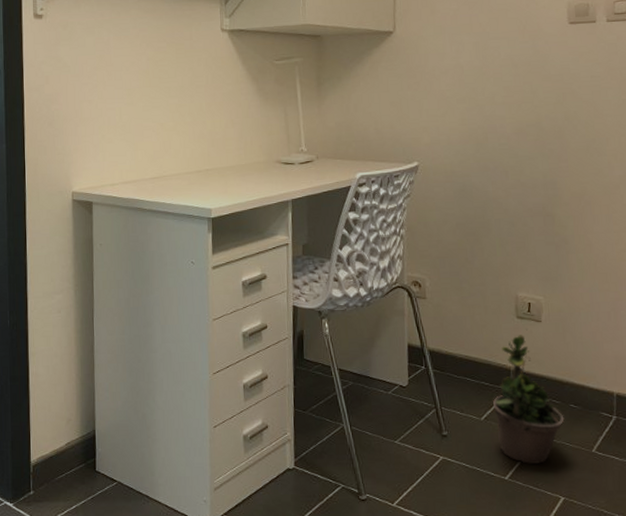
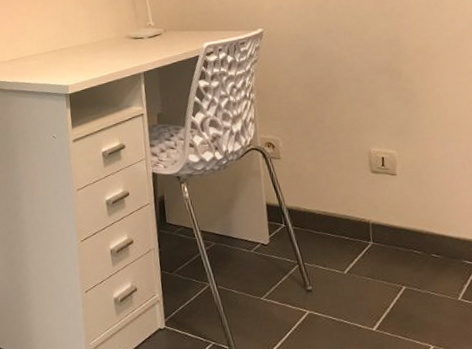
potted plant: present [493,330,564,464] -> none [355,183,428,315]

